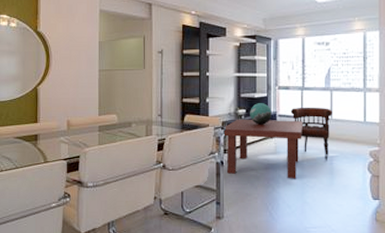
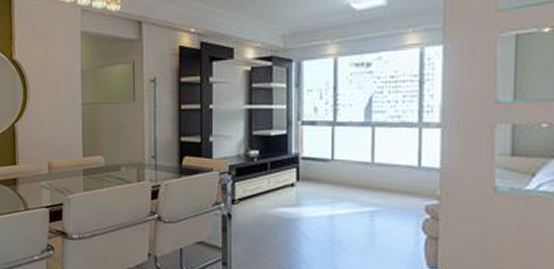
coffee table: present [225,119,304,179] -> none [232,162,335,239]
decorative globe: present [250,103,272,125] -> none [264,142,293,170]
armchair: present [290,107,332,161] -> none [317,147,374,217]

